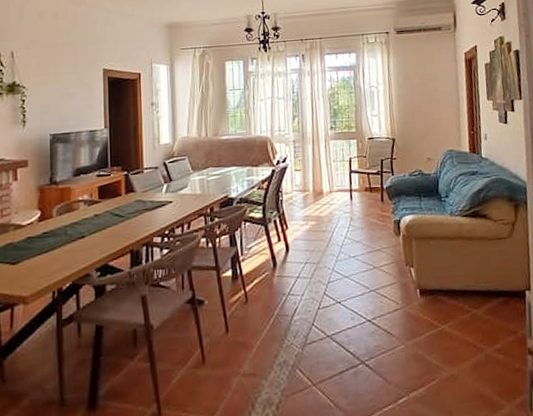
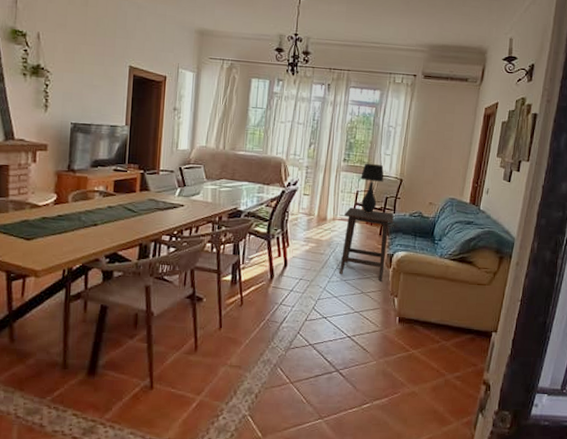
side table: none [341,175,394,252] -> present [339,207,394,282]
table lamp: none [351,127,376,180] -> present [360,163,384,213]

